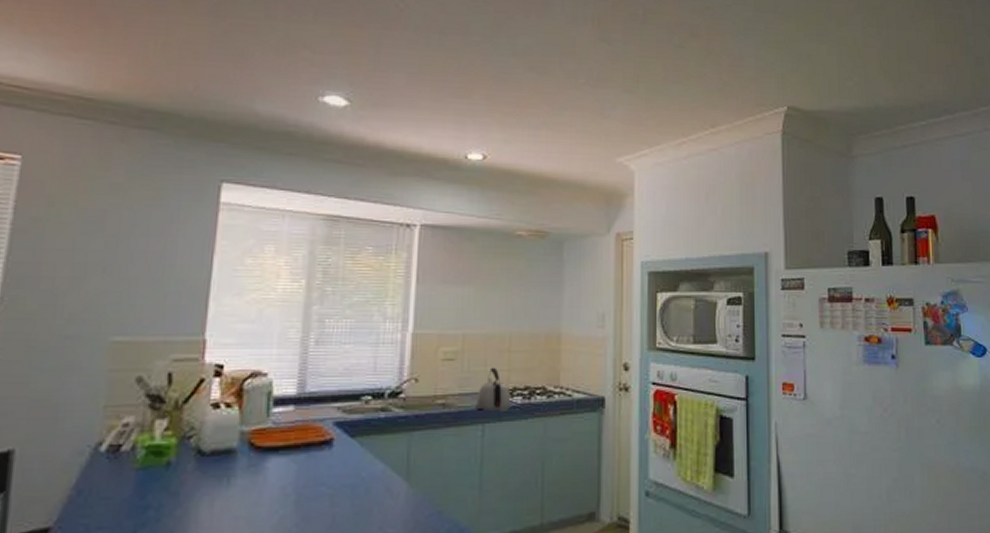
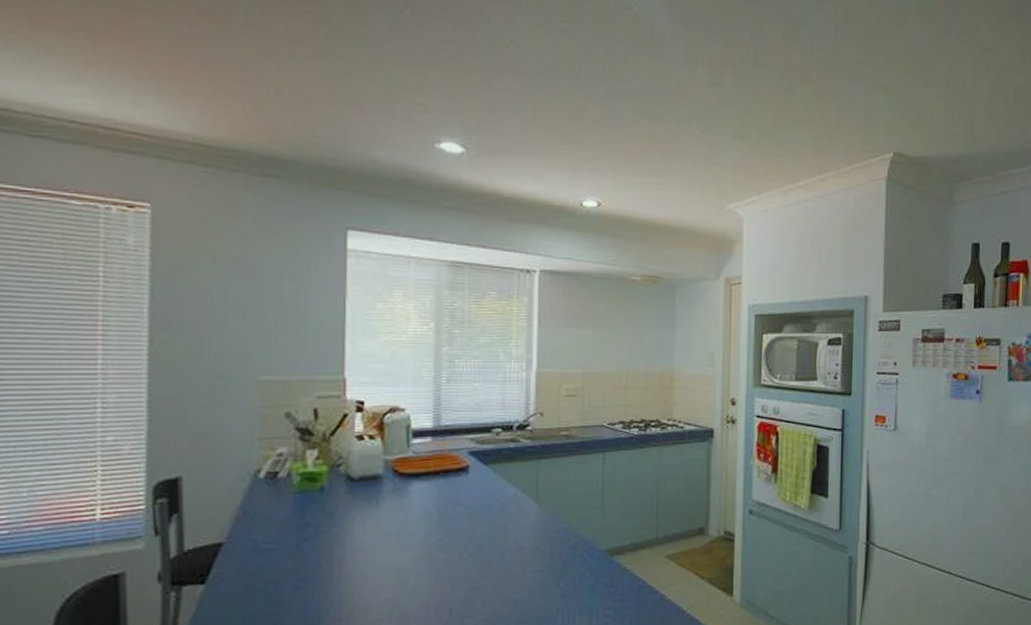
kettle: present [476,367,511,412] -> none [596,402,629,442]

